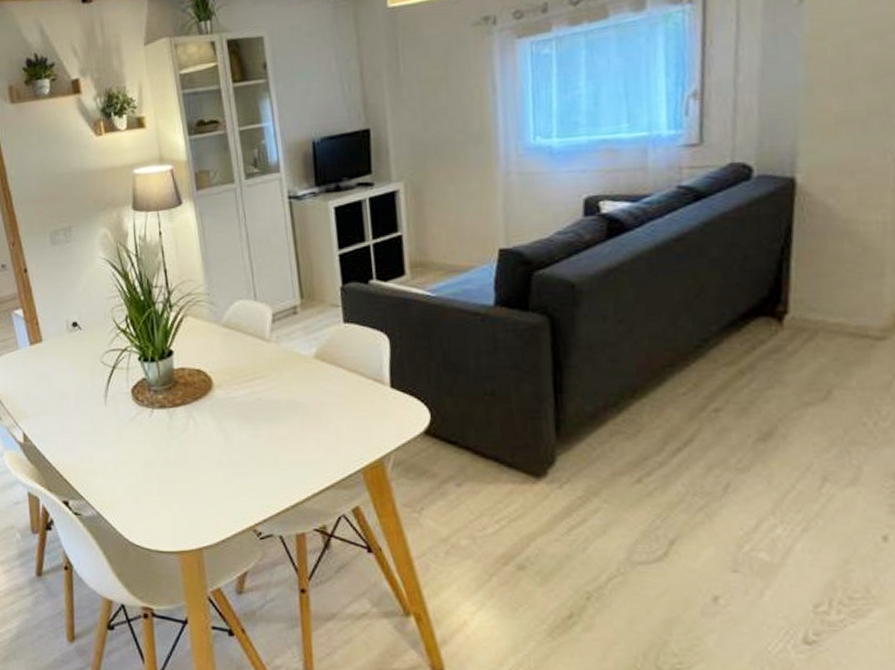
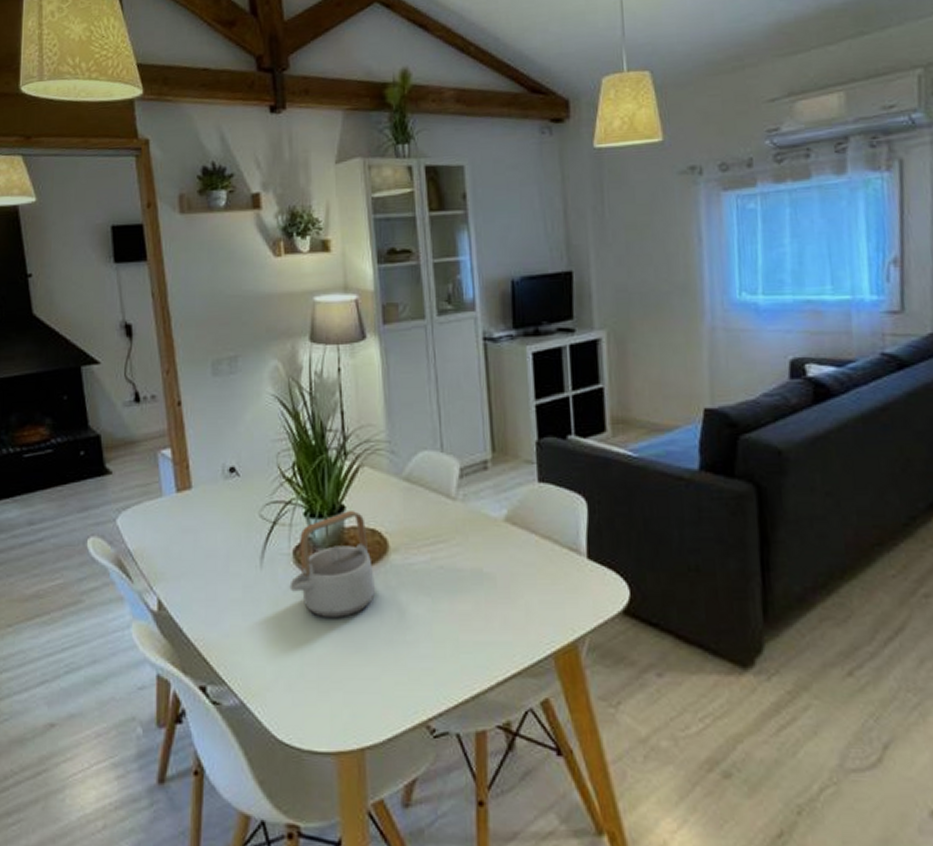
teapot: none [130,355,204,445] -> present [289,511,376,619]

